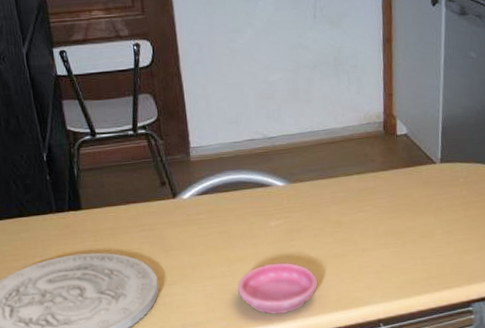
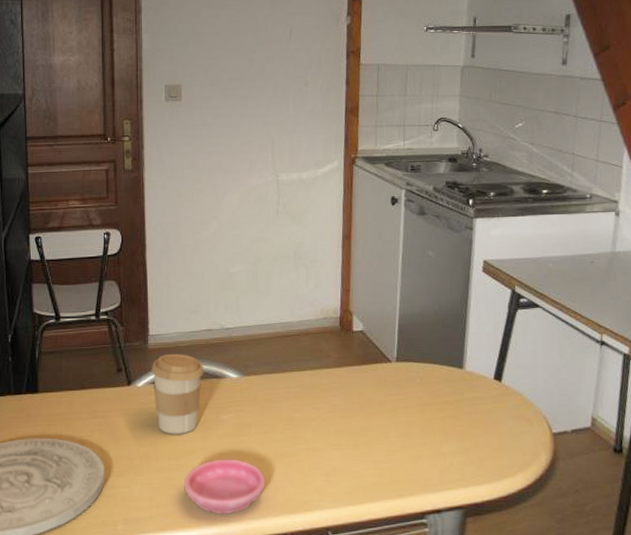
coffee cup: none [195,164,250,243] -> present [151,353,204,434]

